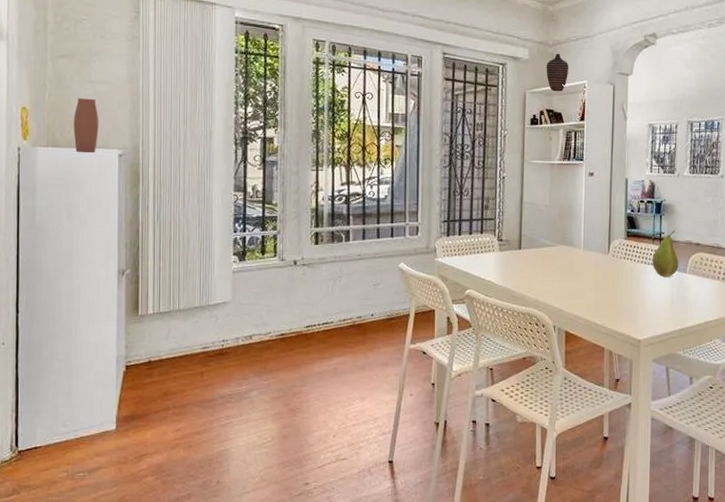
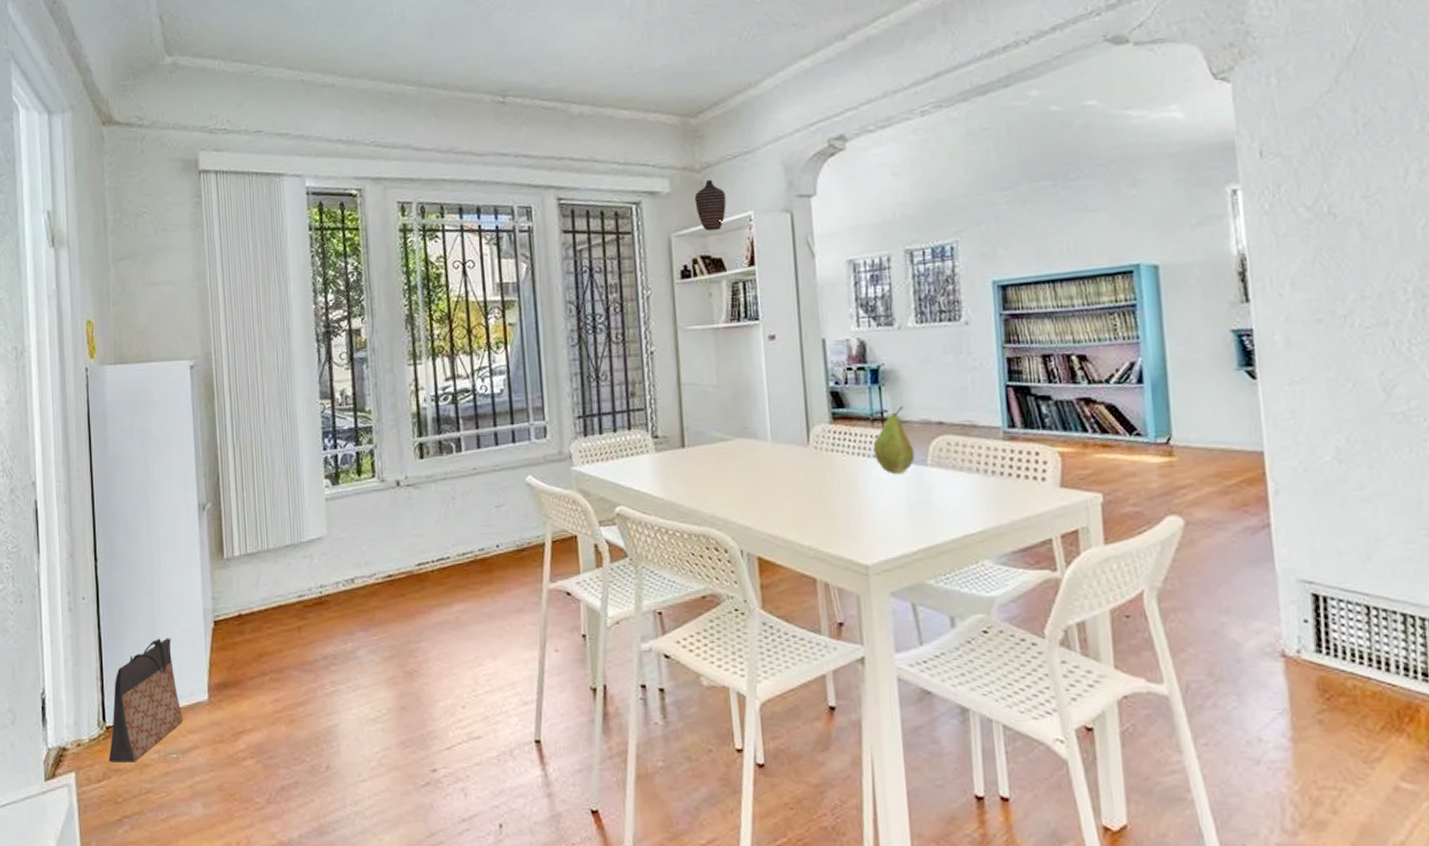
bag: none [18,378,92,480] -> present [108,638,184,762]
vase: present [73,98,99,153] -> none [140,303,168,368]

